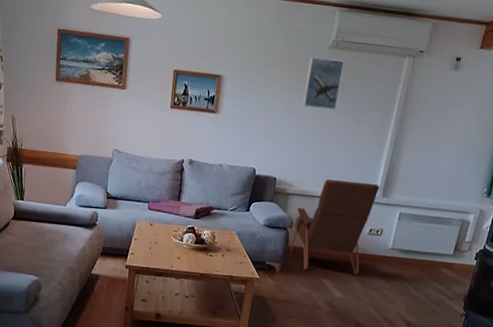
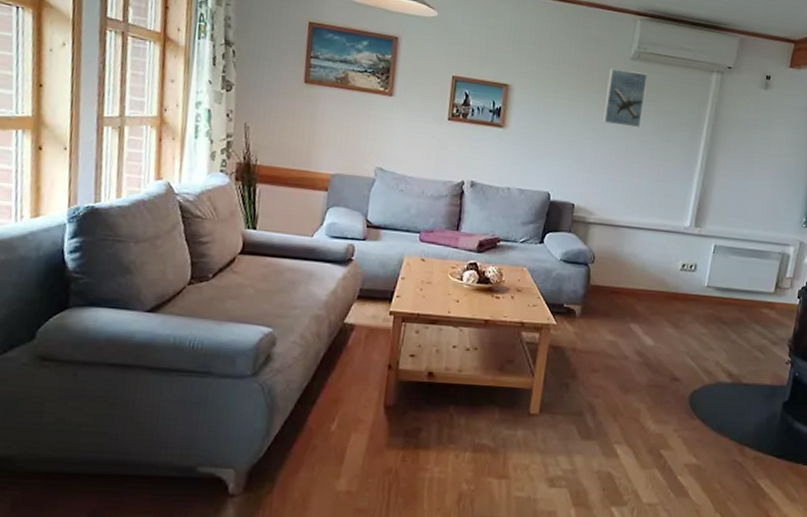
armchair: present [290,179,380,275] -> none [592,205,691,318]

